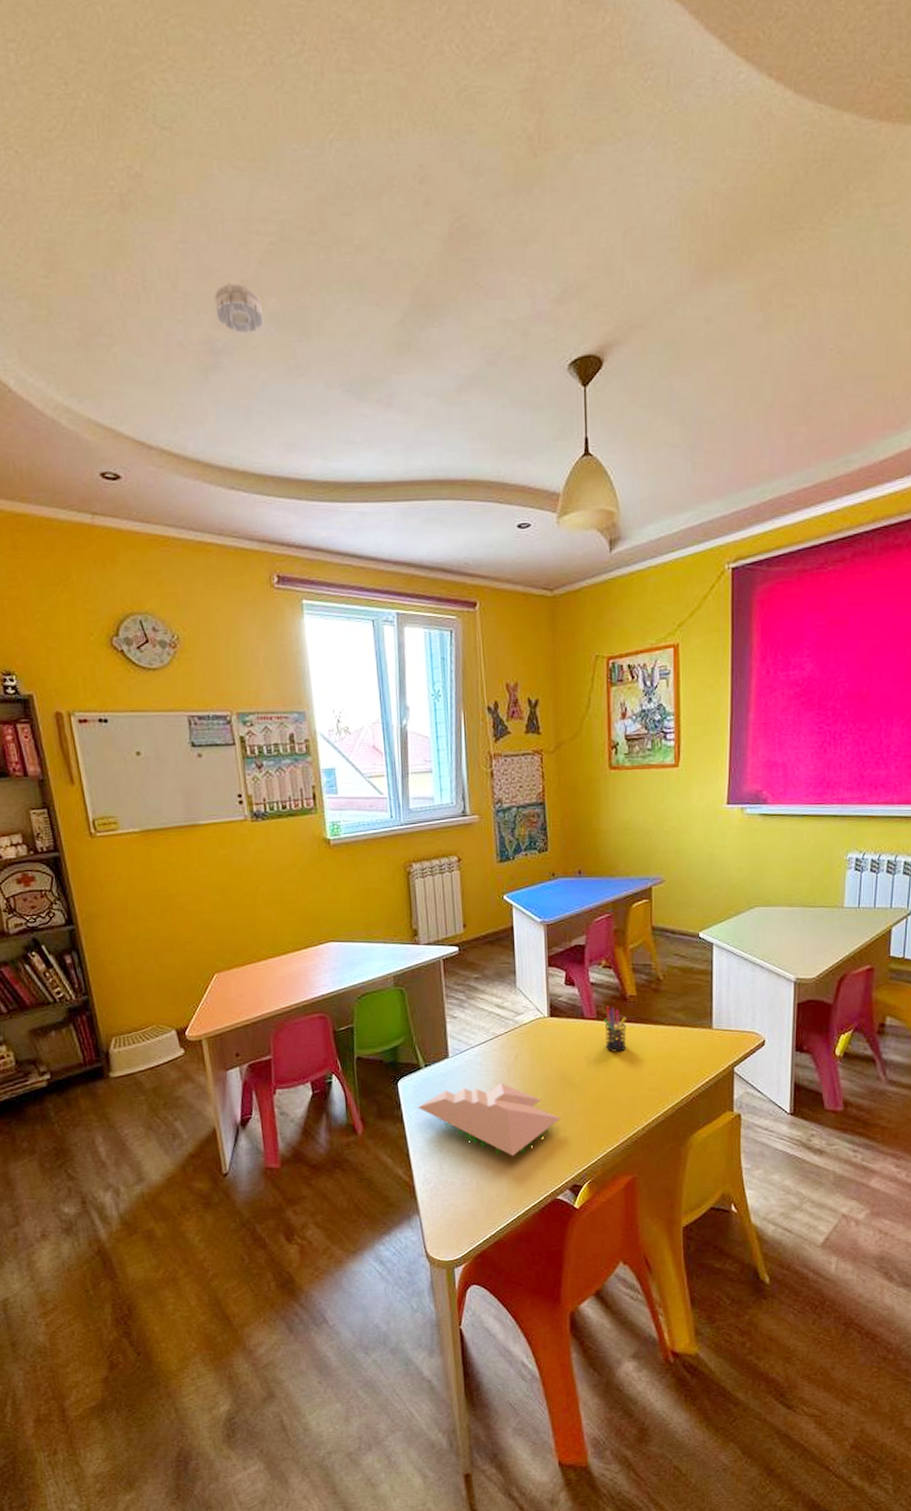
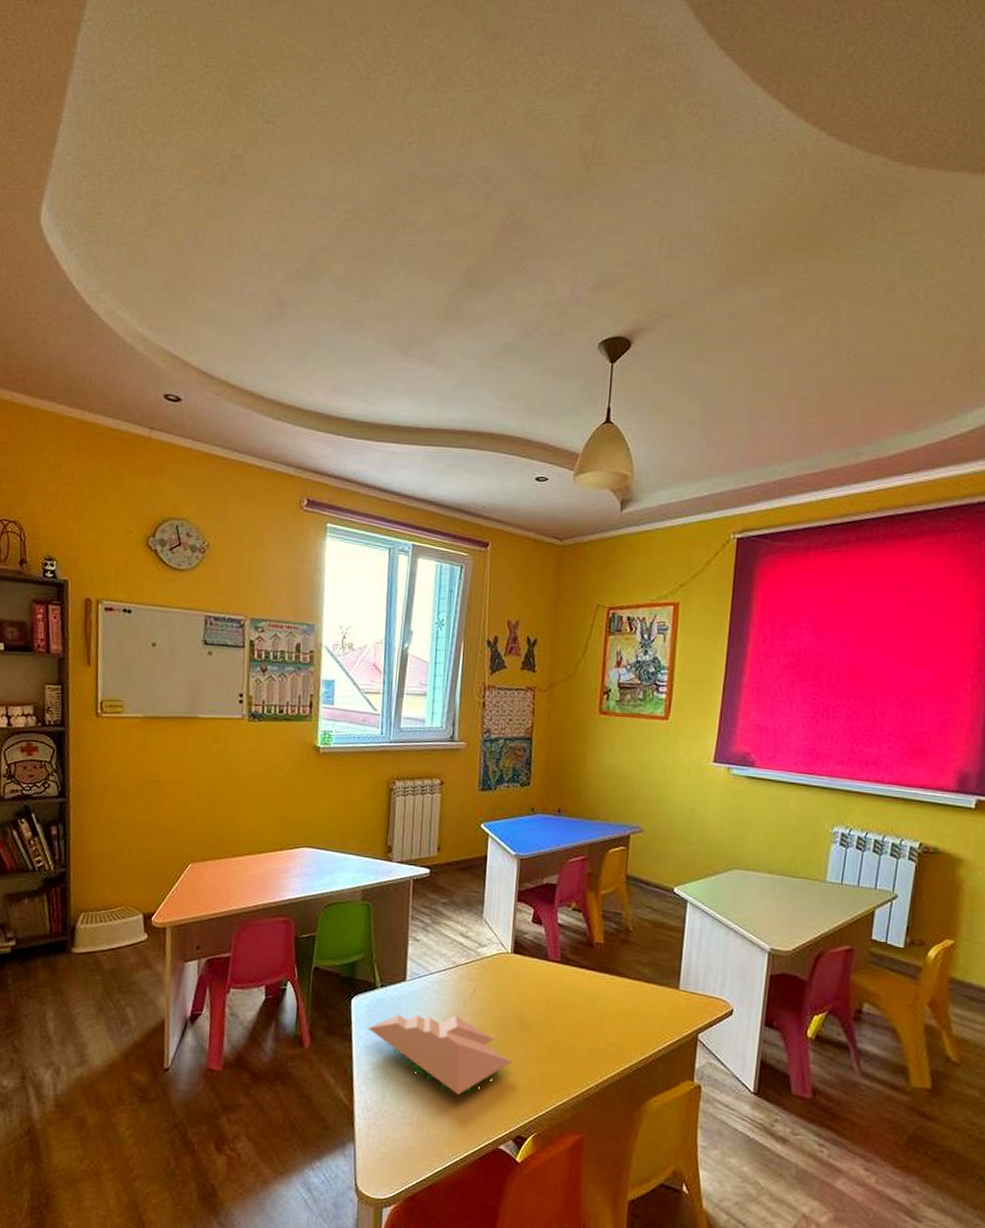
smoke detector: present [214,282,263,333] -> none [288,247,330,290]
pen holder: present [603,1006,627,1052] -> none [566,950,591,1000]

